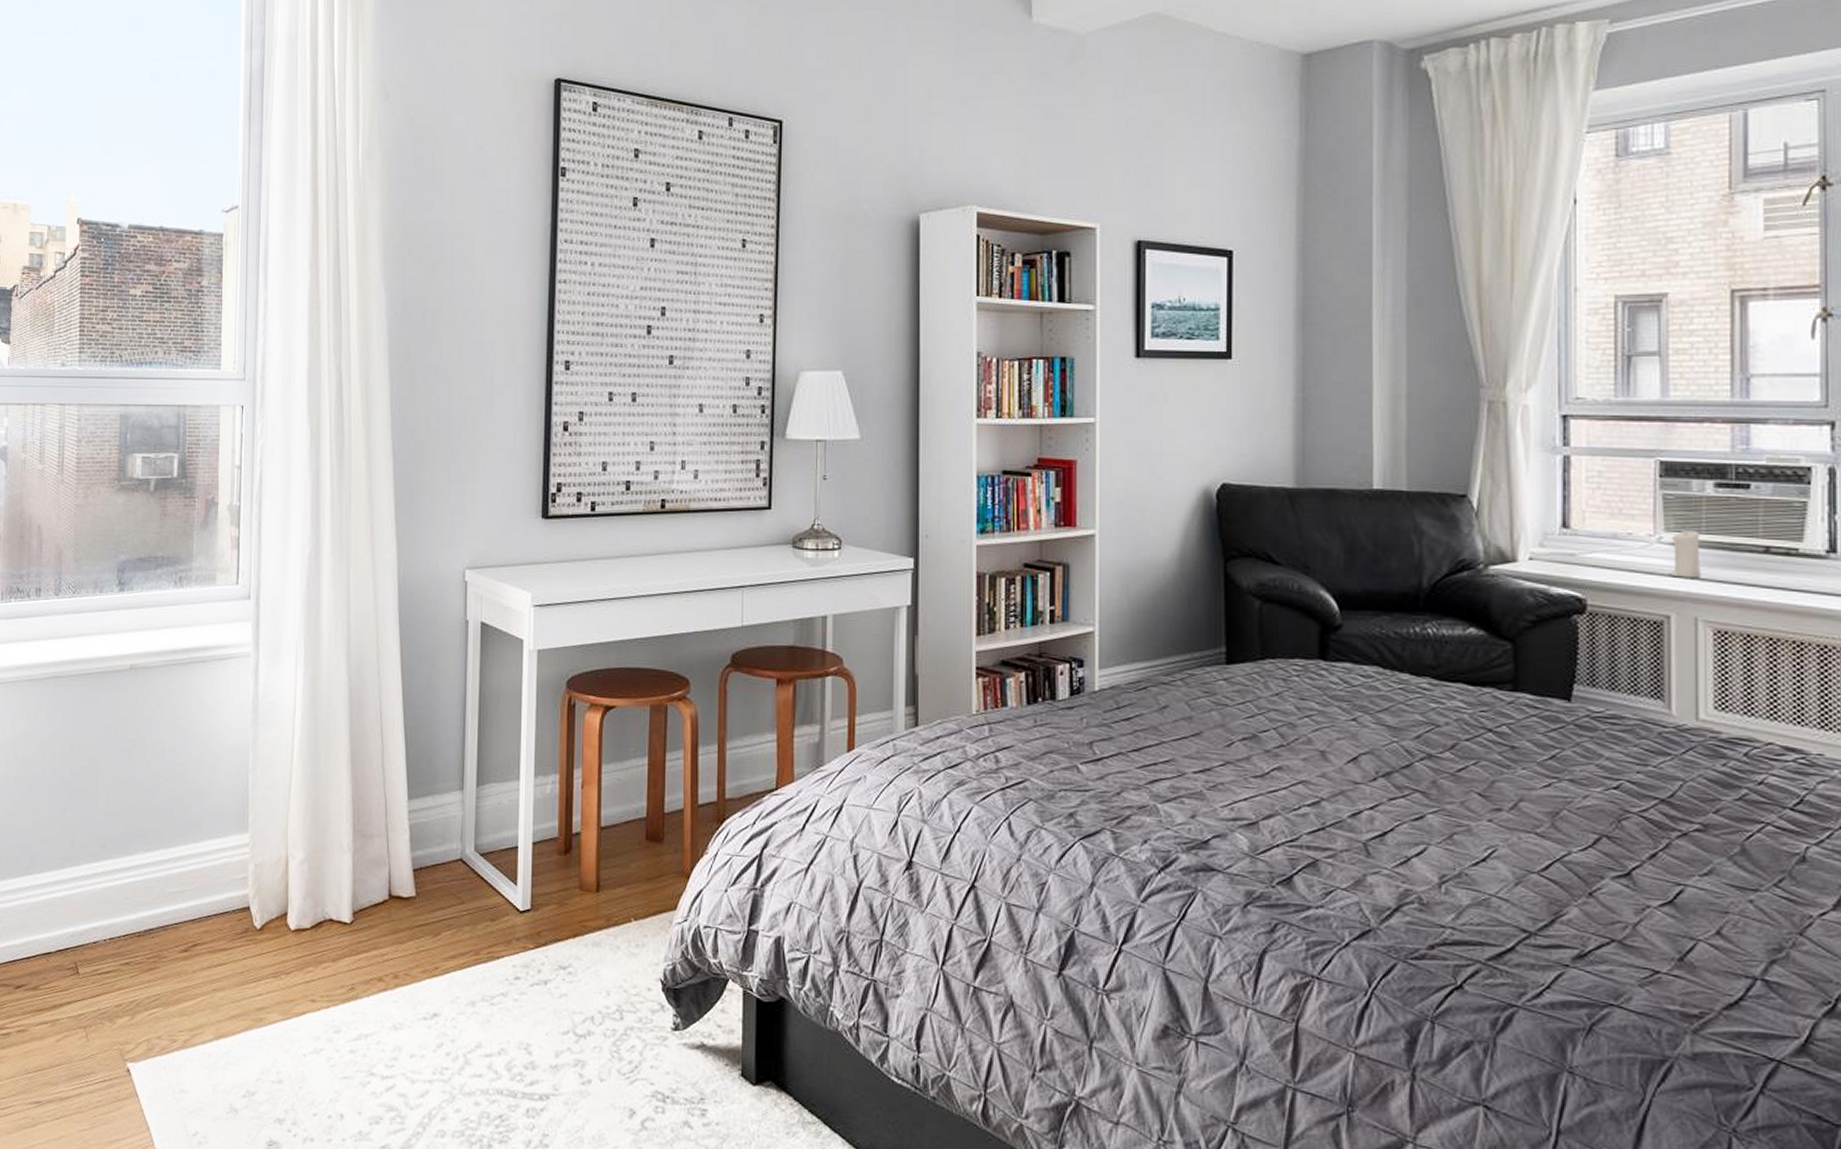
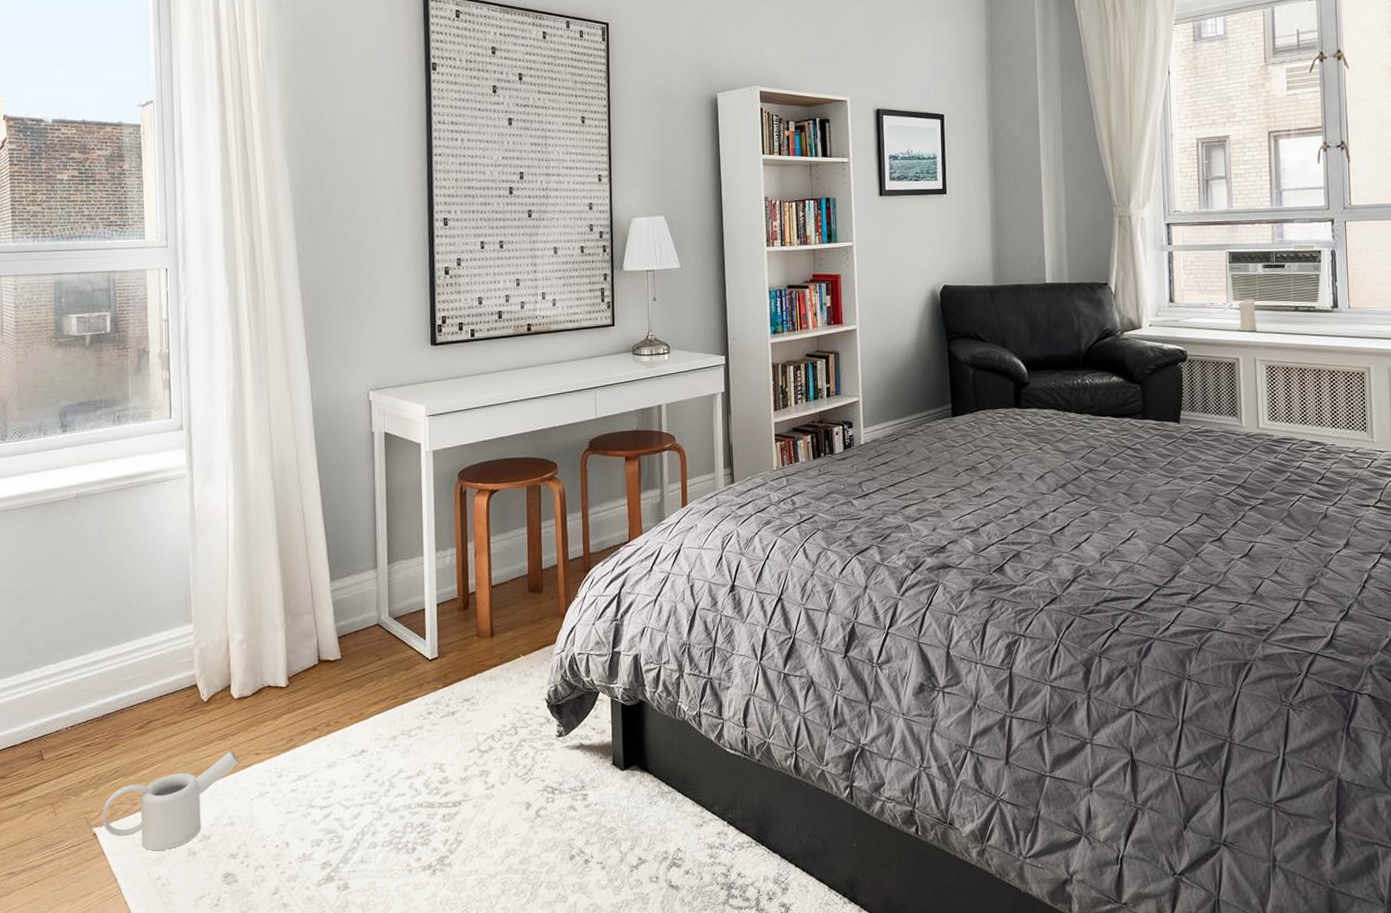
watering can: none [137,992,293,1102] -> present [102,750,240,851]

